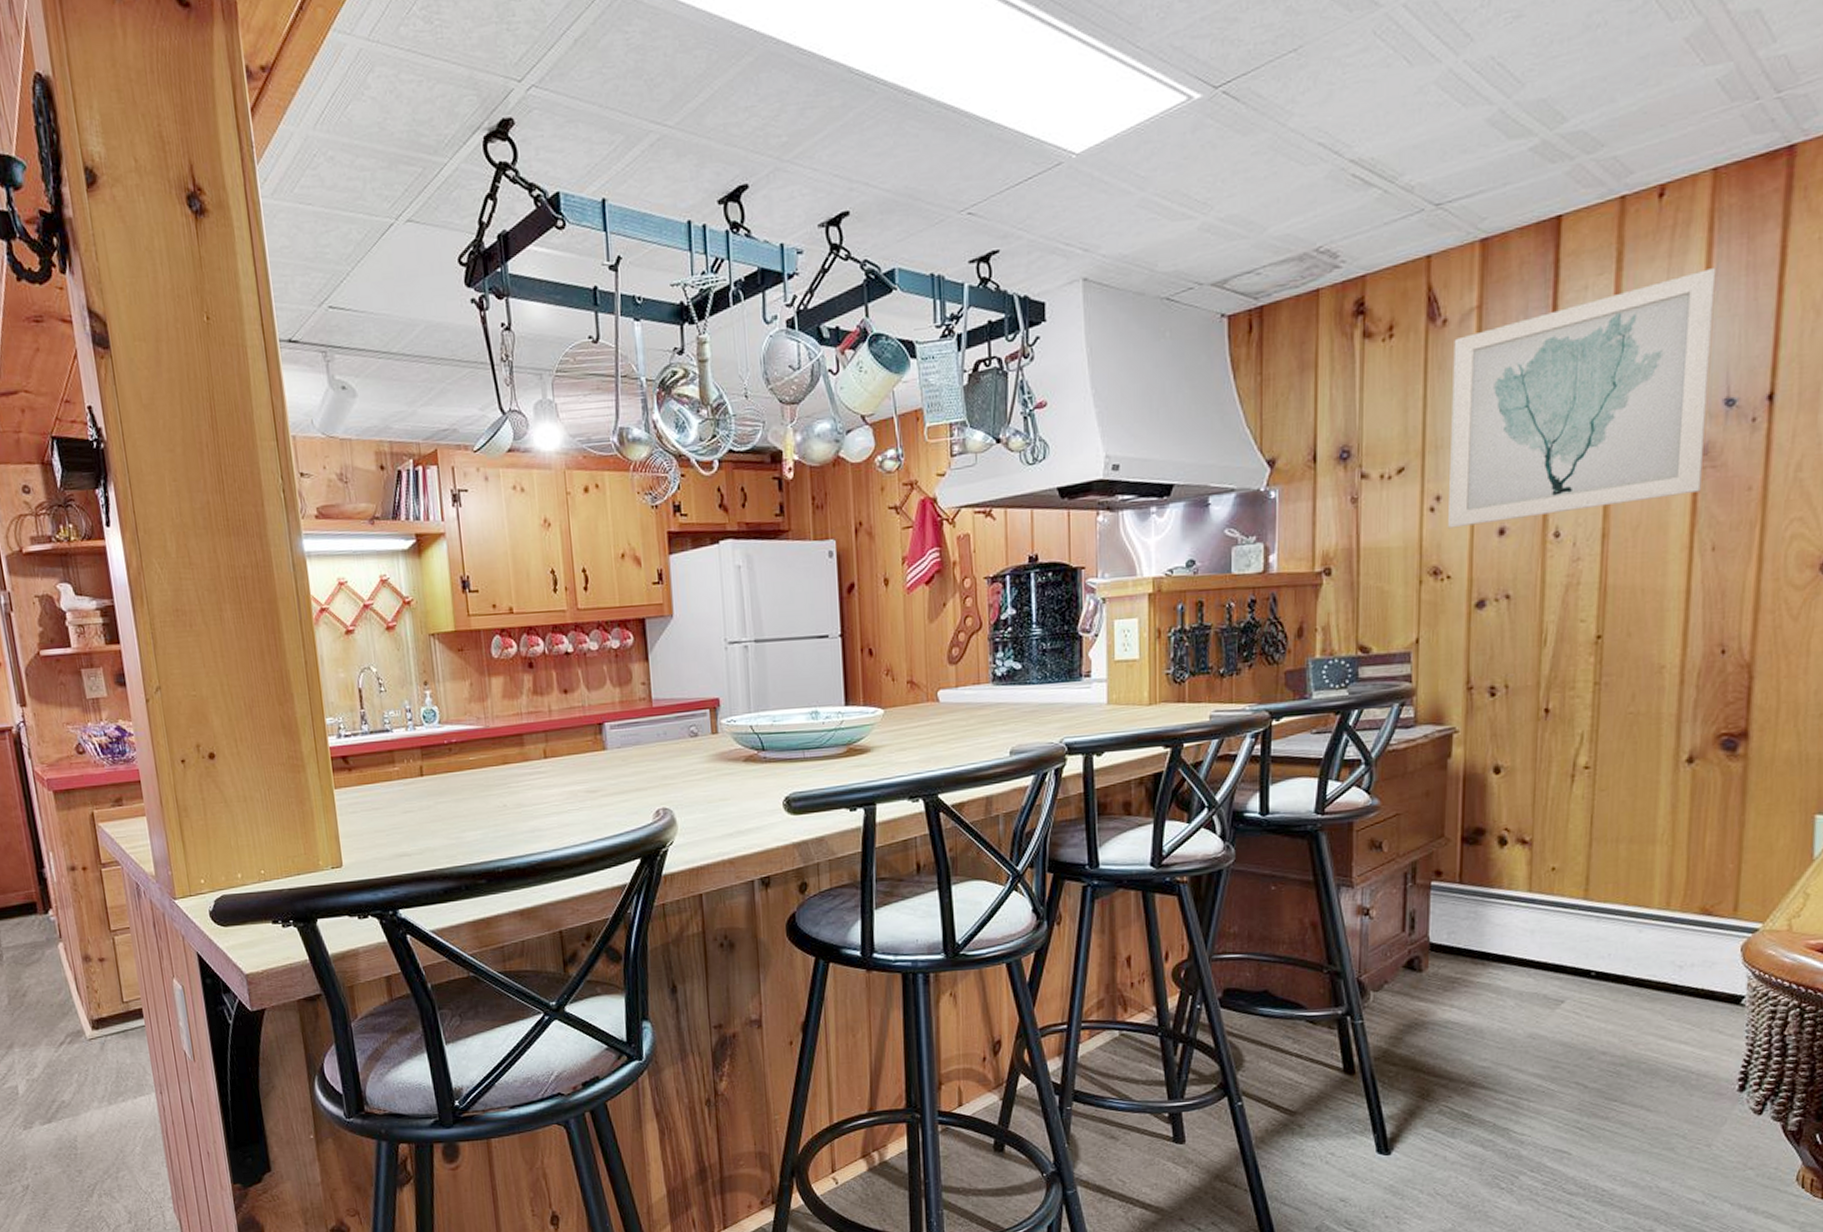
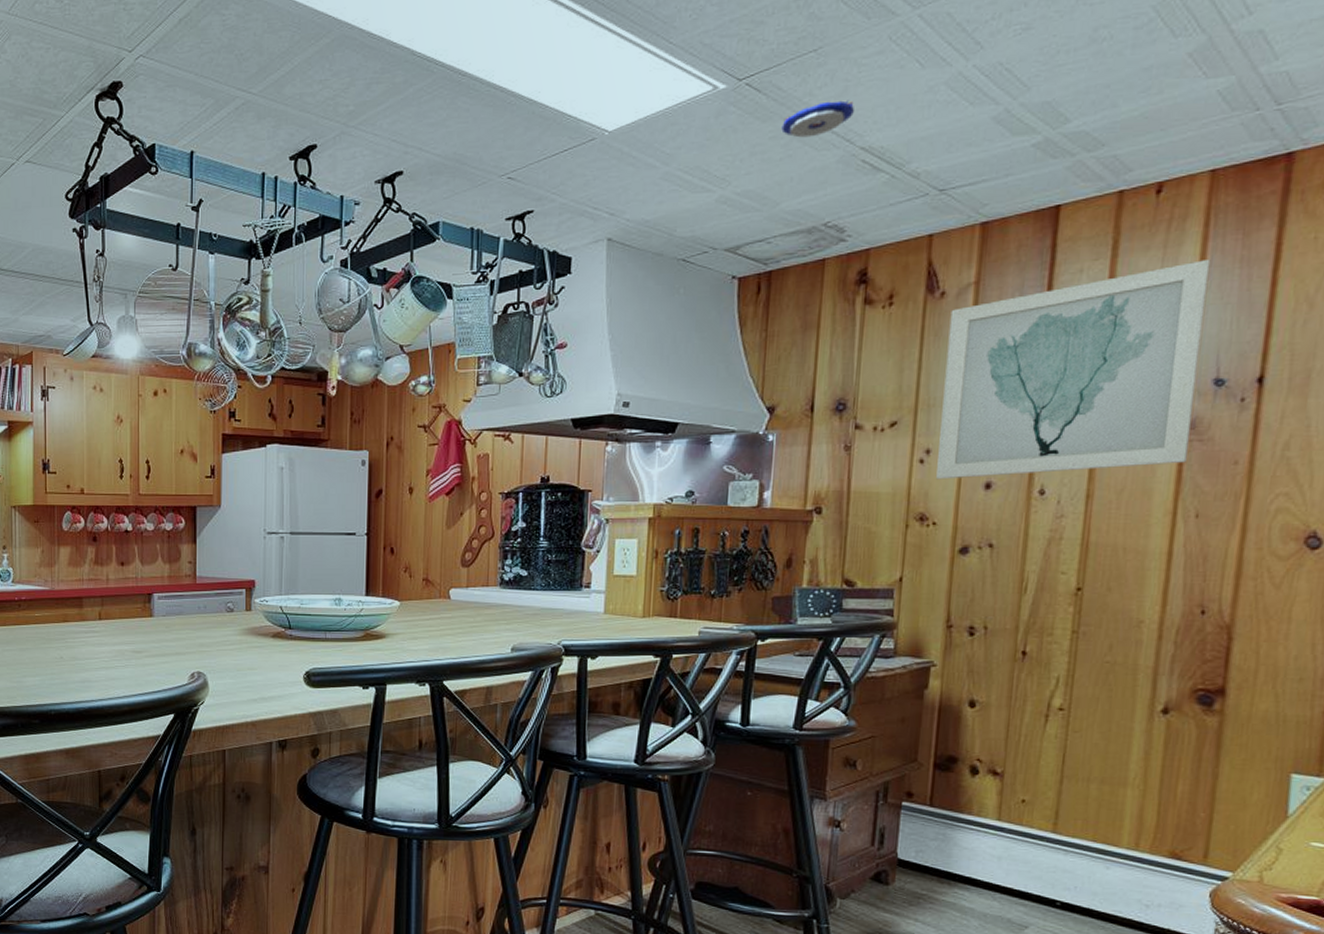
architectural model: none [1264,106,1342,152] -> present [781,100,855,138]

